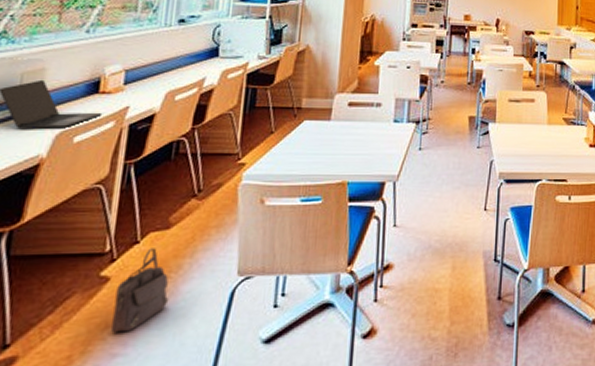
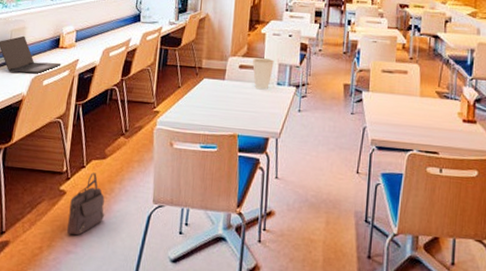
cup: none [364,94,390,129] -> present [252,58,274,90]

